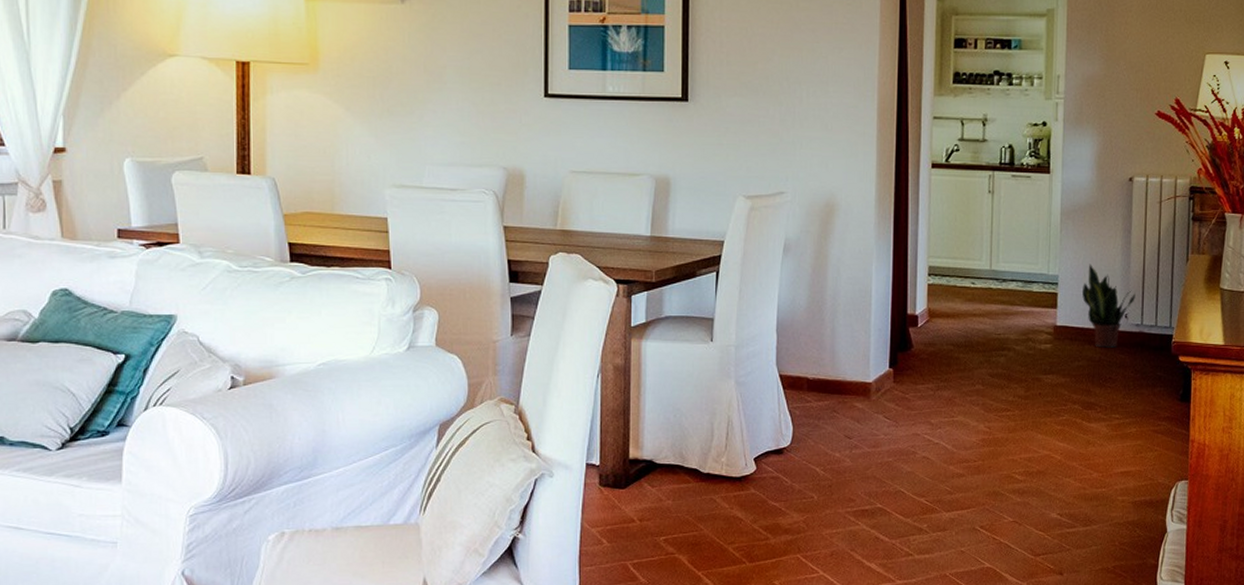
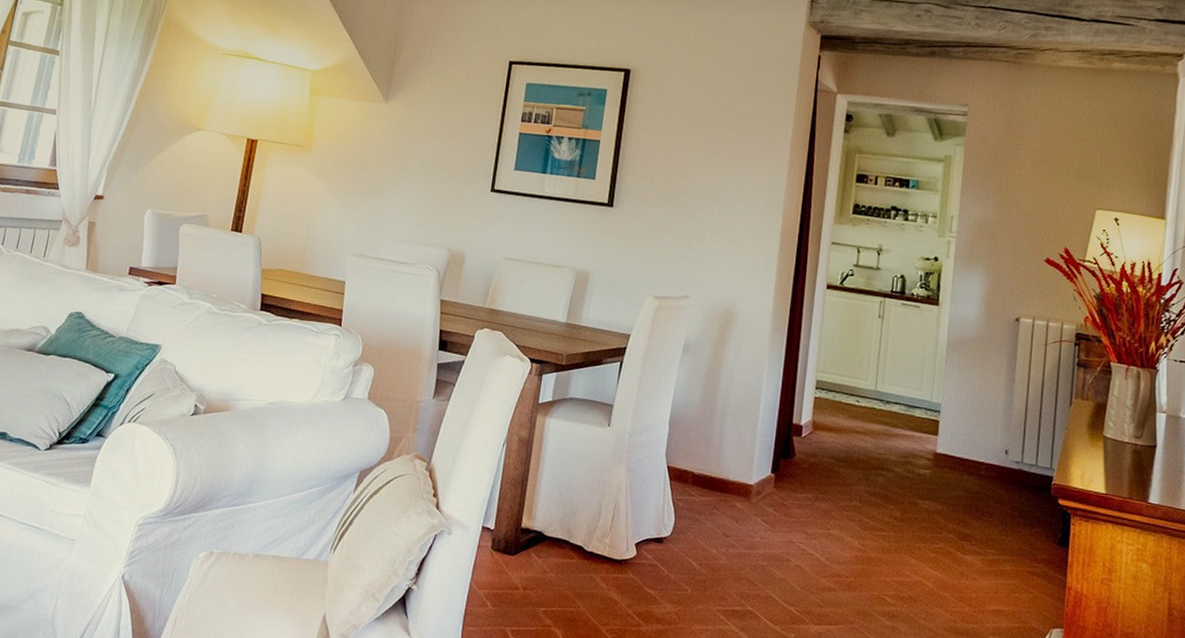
potted plant: present [1082,263,1136,348] -> none [963,396,1017,482]

